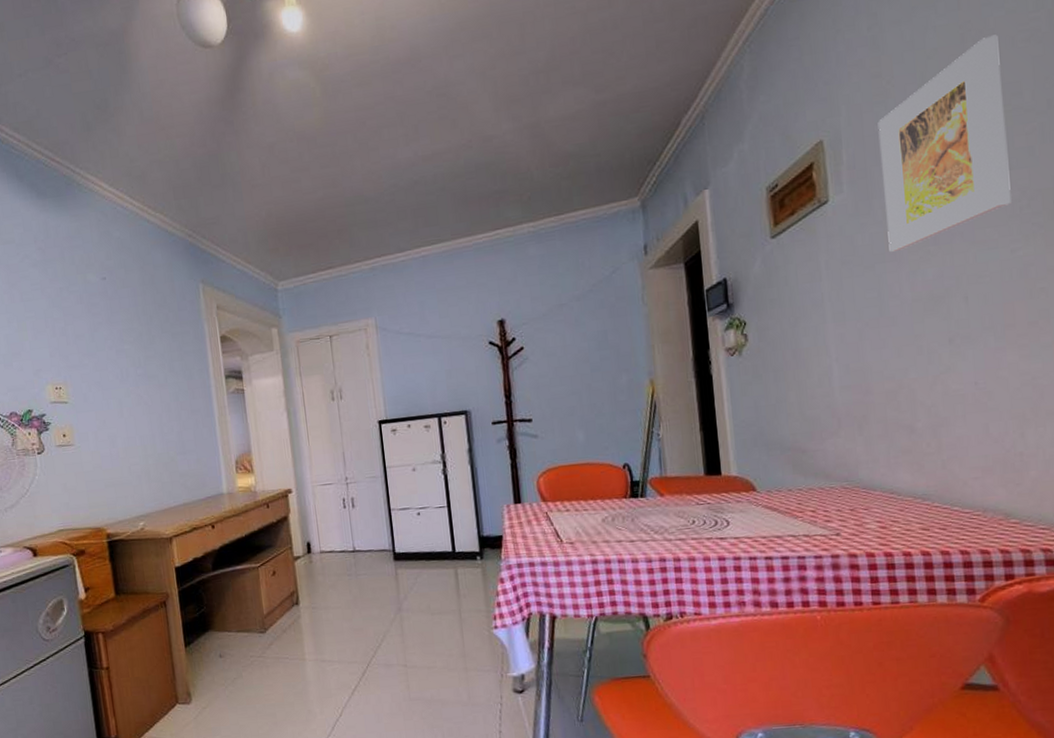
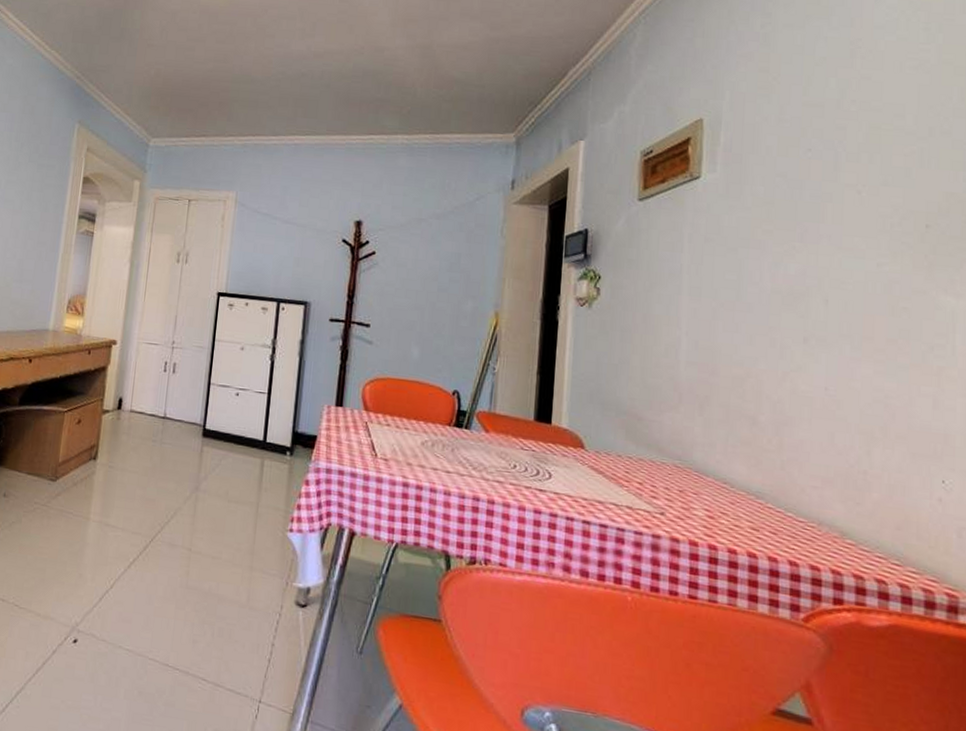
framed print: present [877,35,1011,252] -> none [754,57,887,240]

